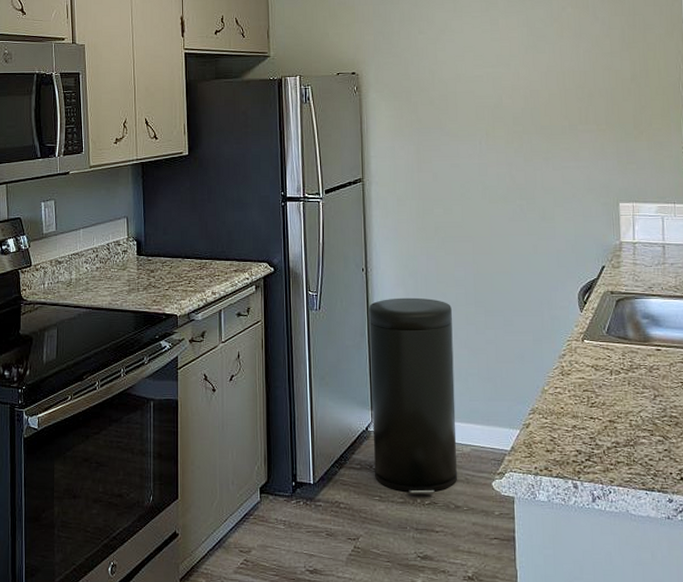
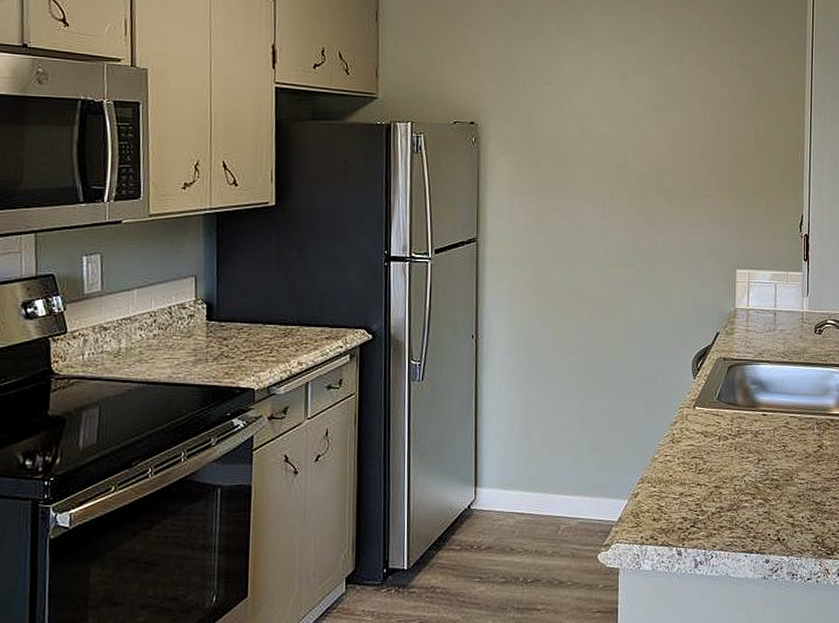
pedal bin: present [368,297,458,494] -> none [475,366,565,573]

